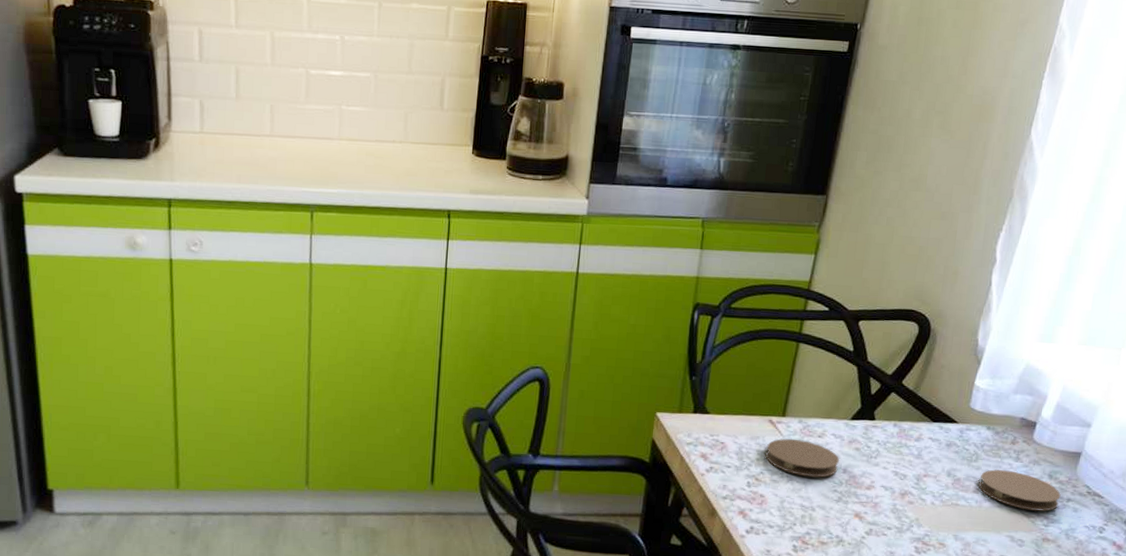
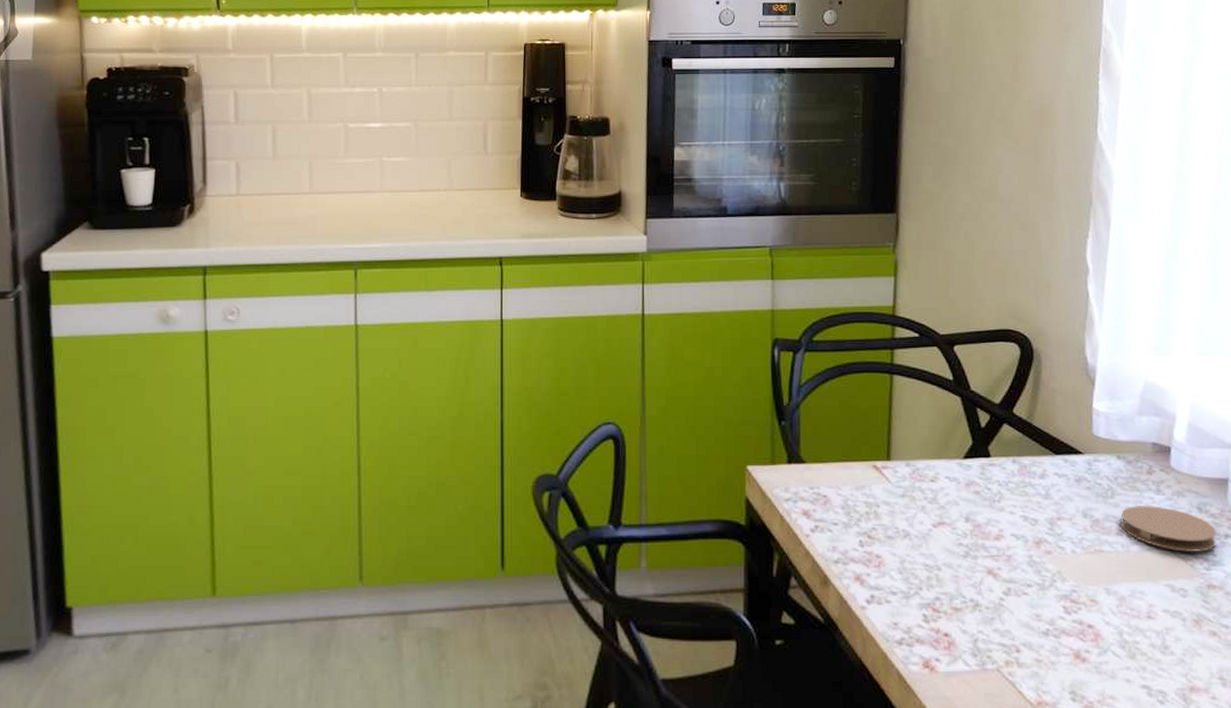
coaster: present [765,438,840,478] -> none [875,485,960,530]

